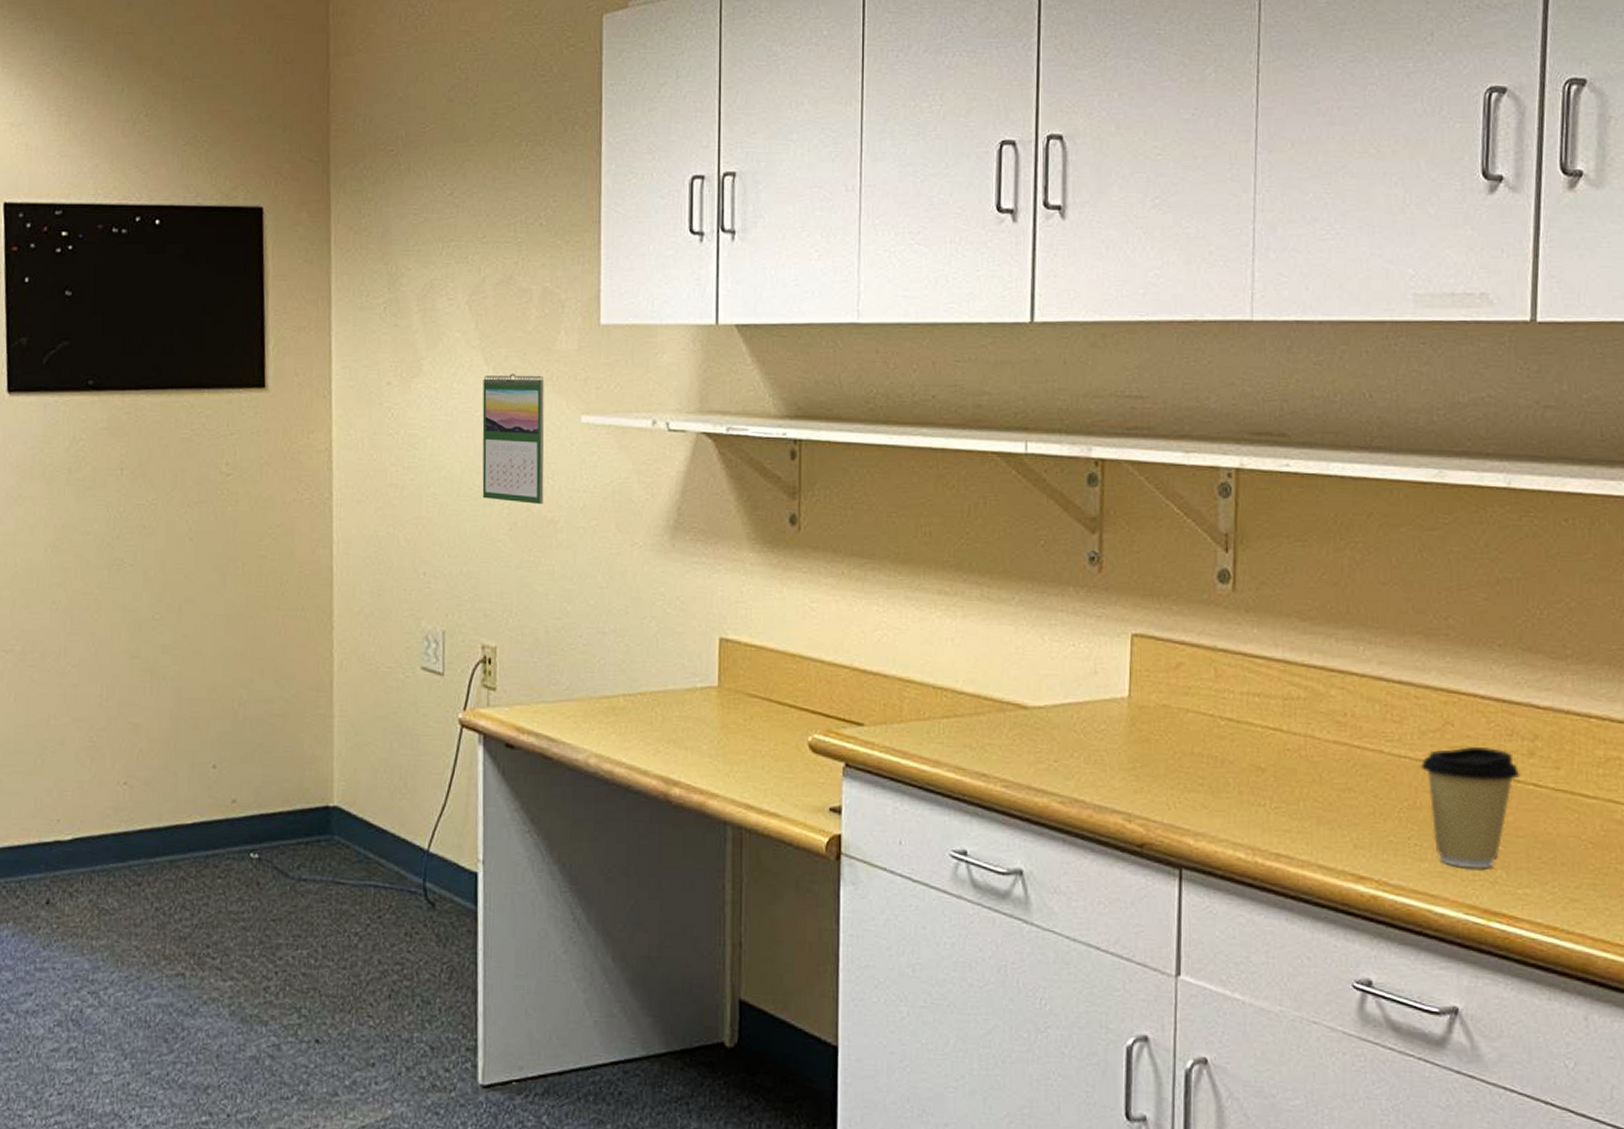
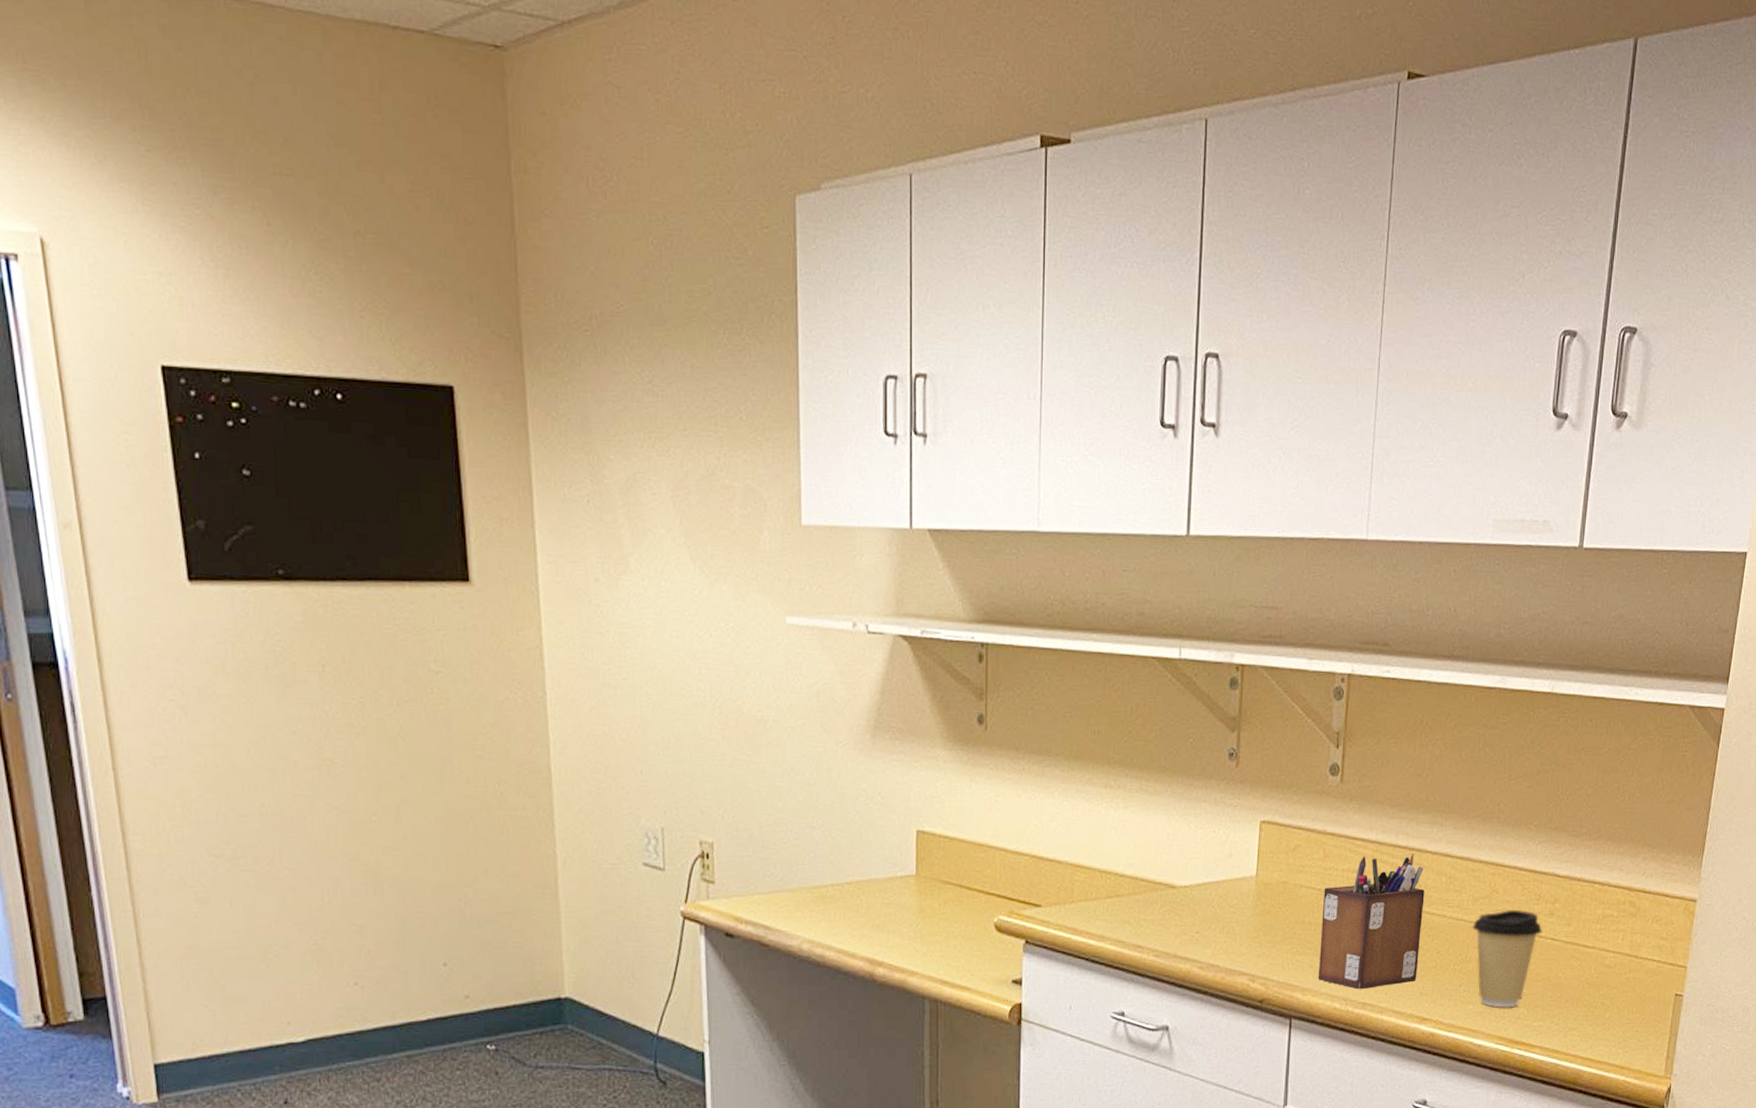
calendar: present [482,373,544,505] -> none [690,573,753,705]
desk organizer: none [1214,676,1352,837] -> present [1318,854,1425,989]

